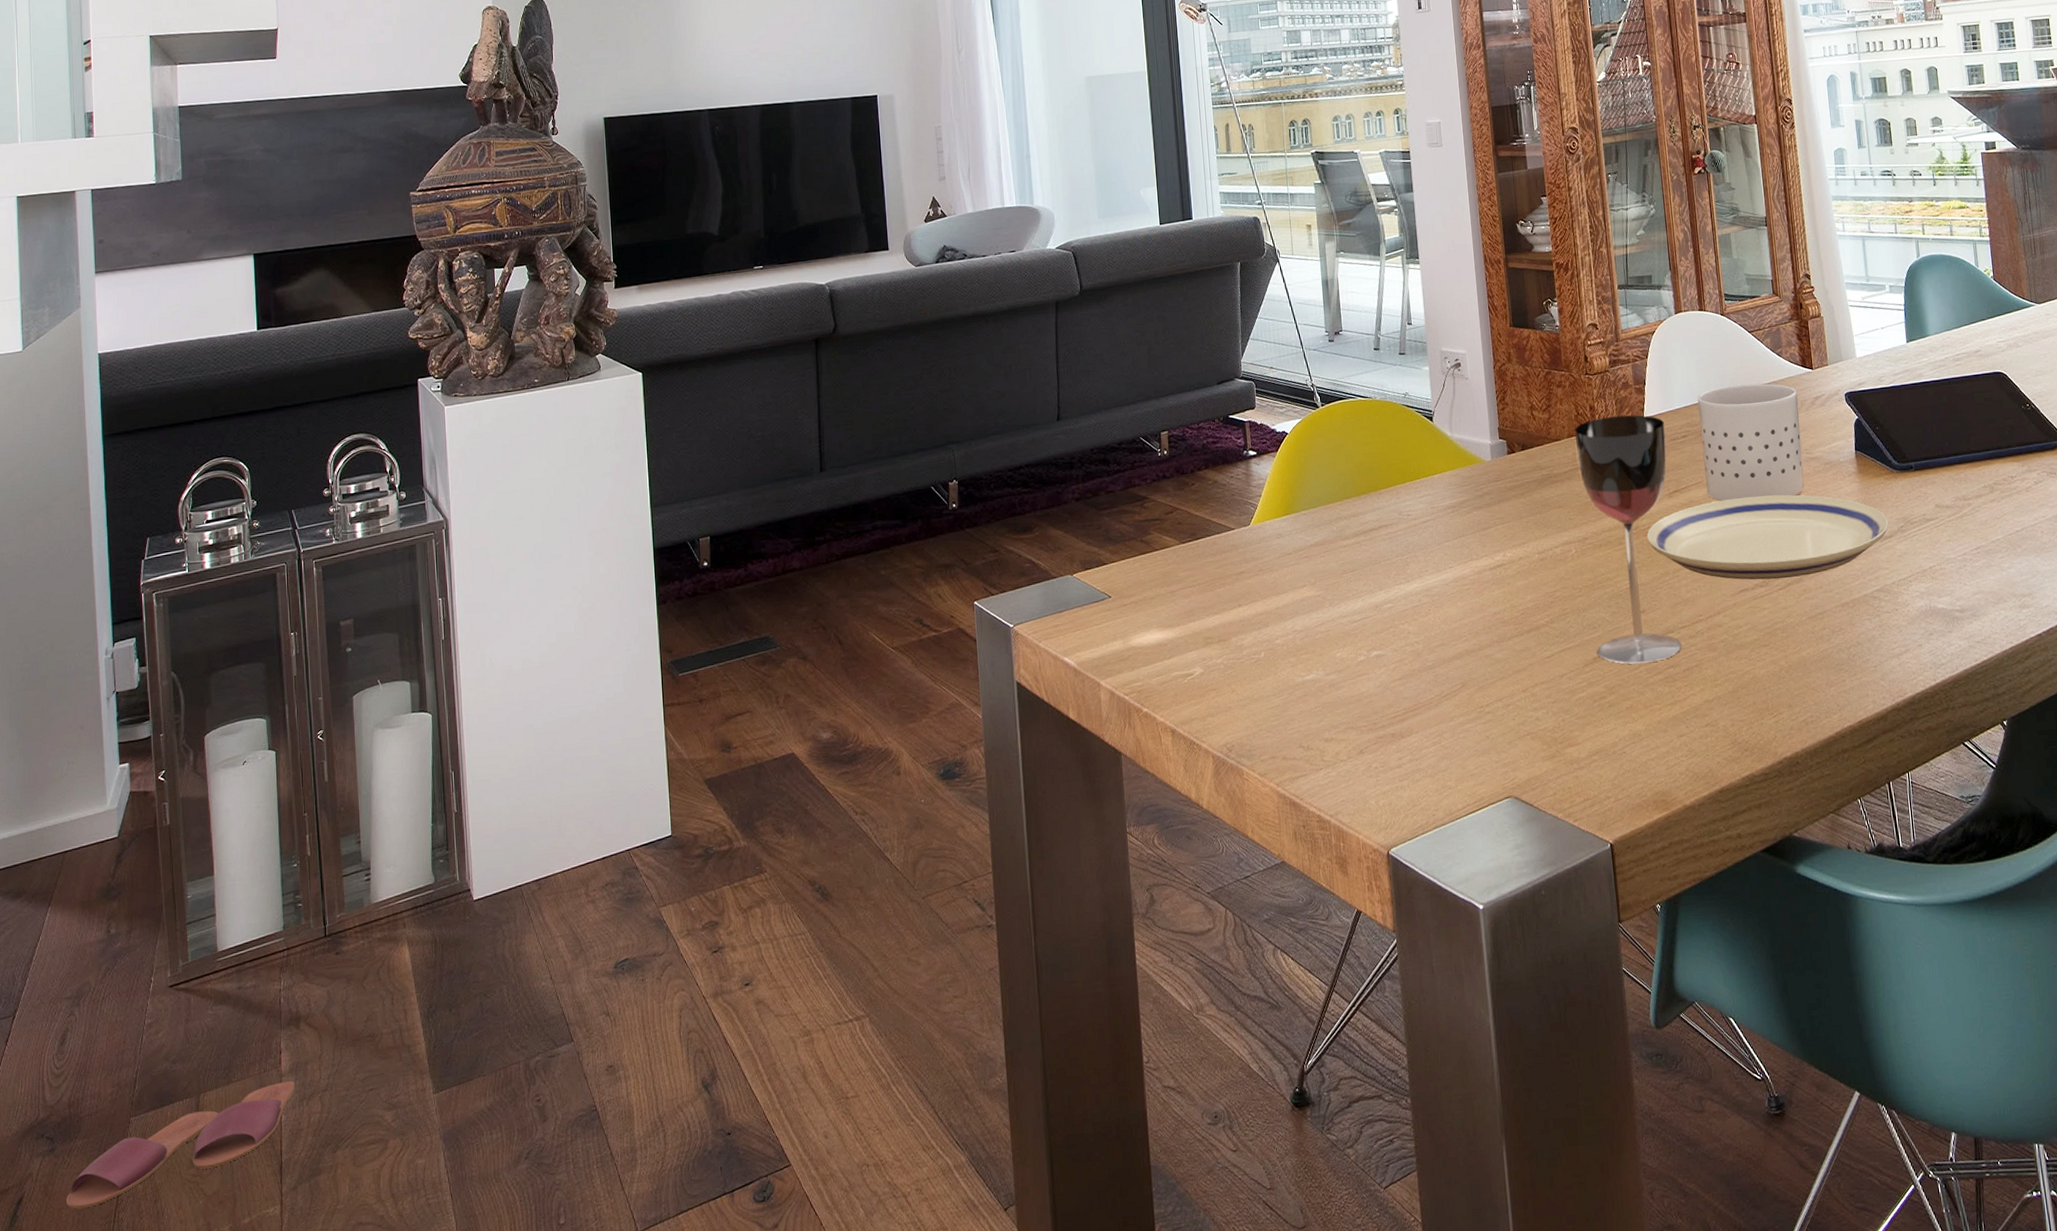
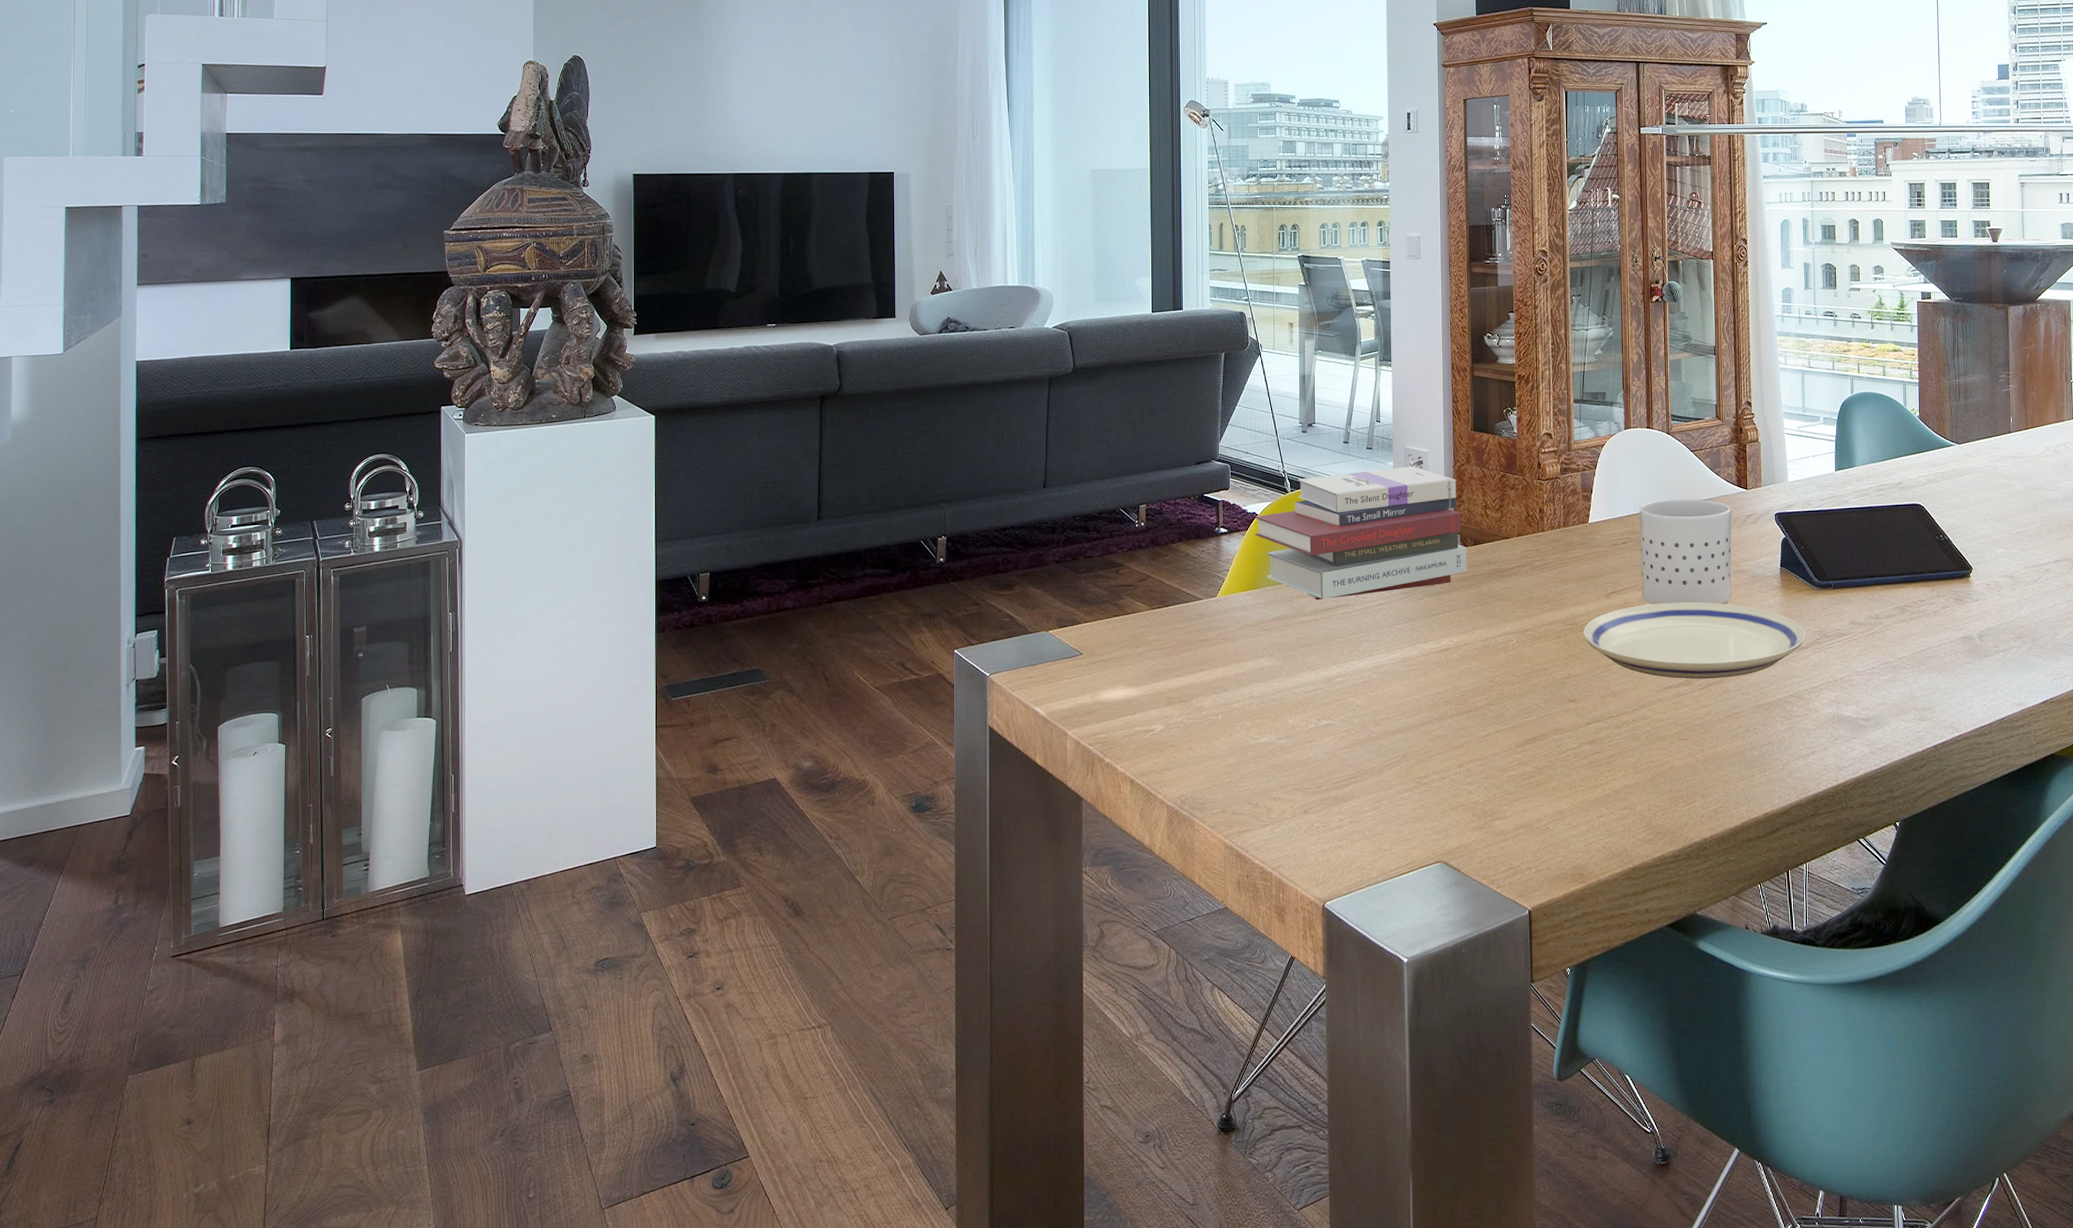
slippers: present [66,1080,296,1210] -> none [62,1050,287,1157]
books: none [1284,369,1517,522] -> present [1254,466,1467,600]
wineglass: present [1574,415,1682,664] -> none [1523,519,1608,748]

